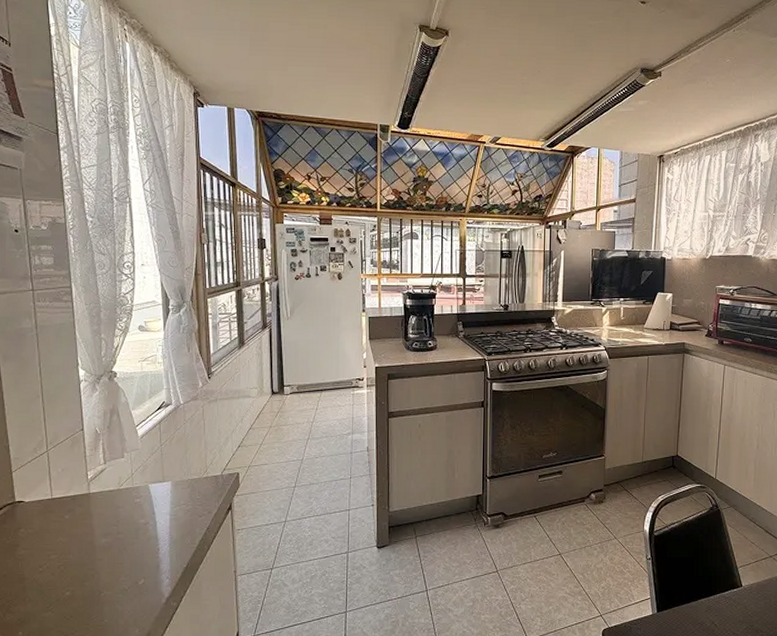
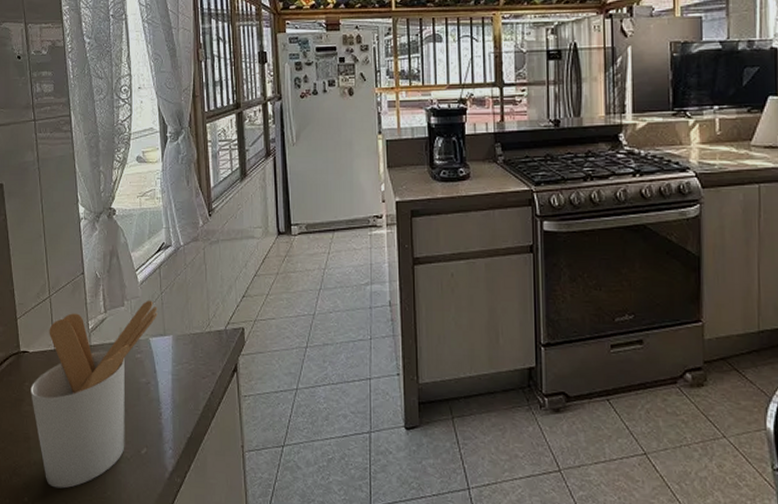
utensil holder: none [26,451,157,621] -> present [30,300,158,489]

